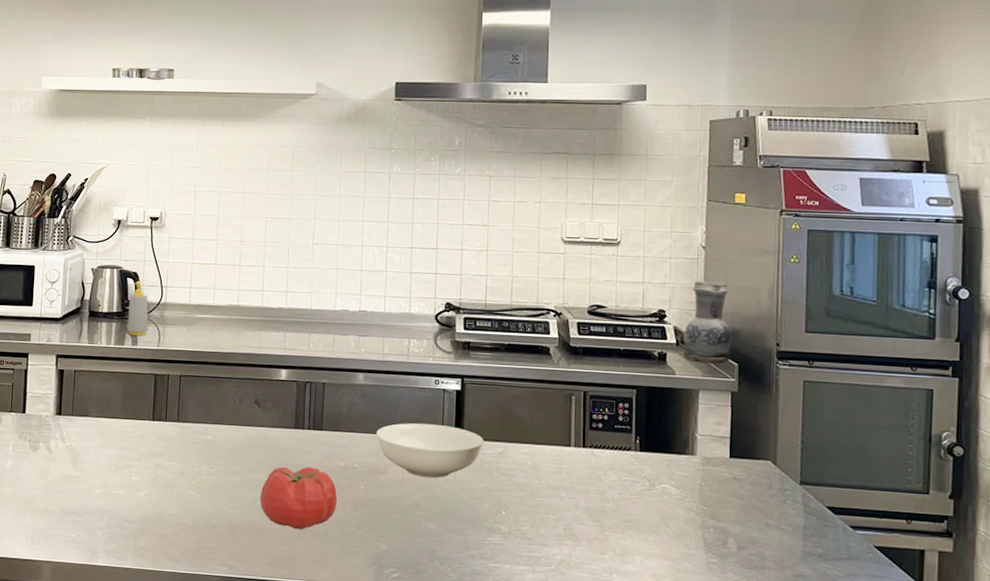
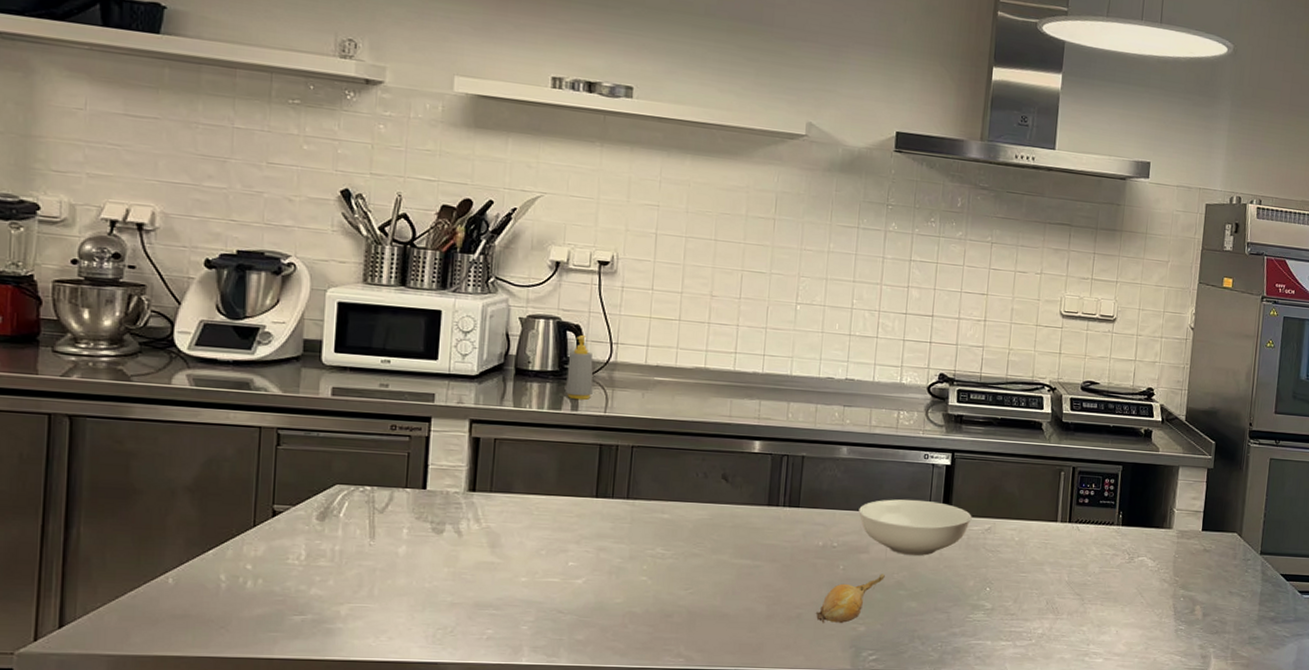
tomato: present [260,466,338,530] -> none [724,547,814,615]
onion: none [340,494,403,541] -> present [815,574,885,624]
ceramic jug: present [683,280,732,364] -> none [1167,360,1212,442]

